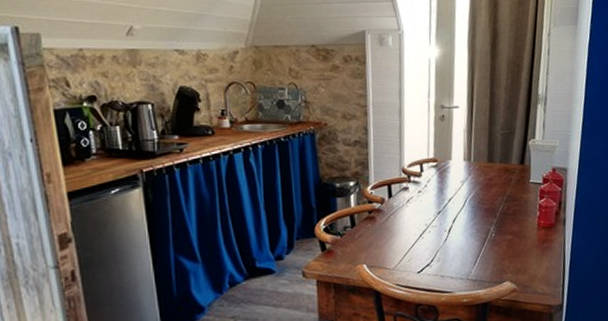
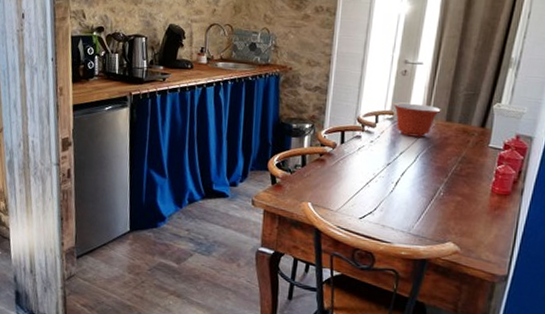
mixing bowl: none [435,148,482,182] -> present [393,102,441,137]

